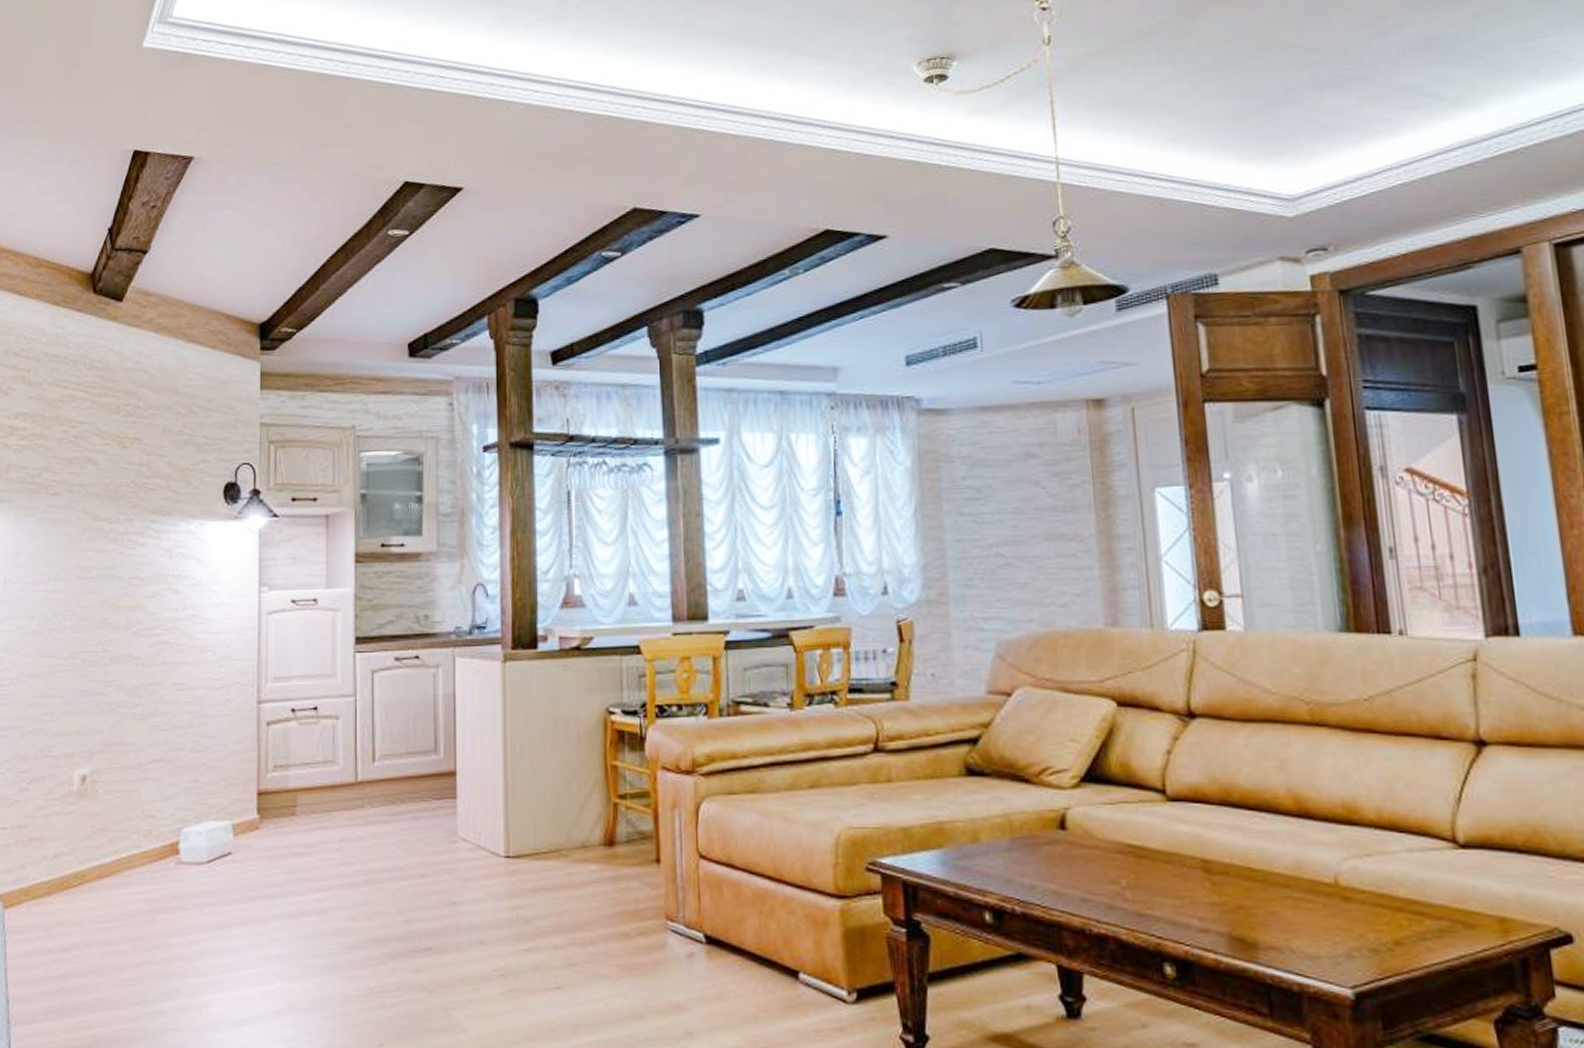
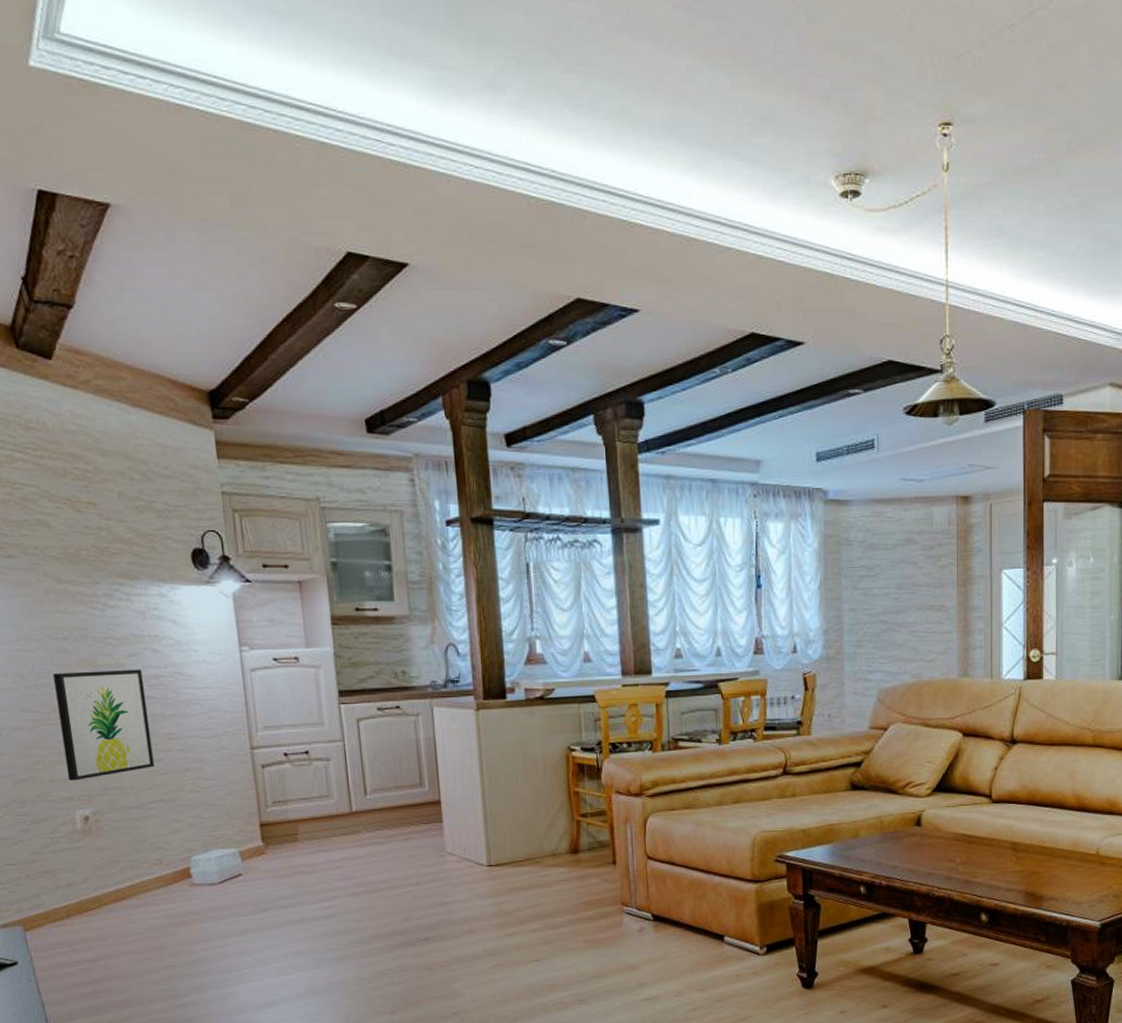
wall art: none [73,611,161,735] -> present [52,669,155,781]

